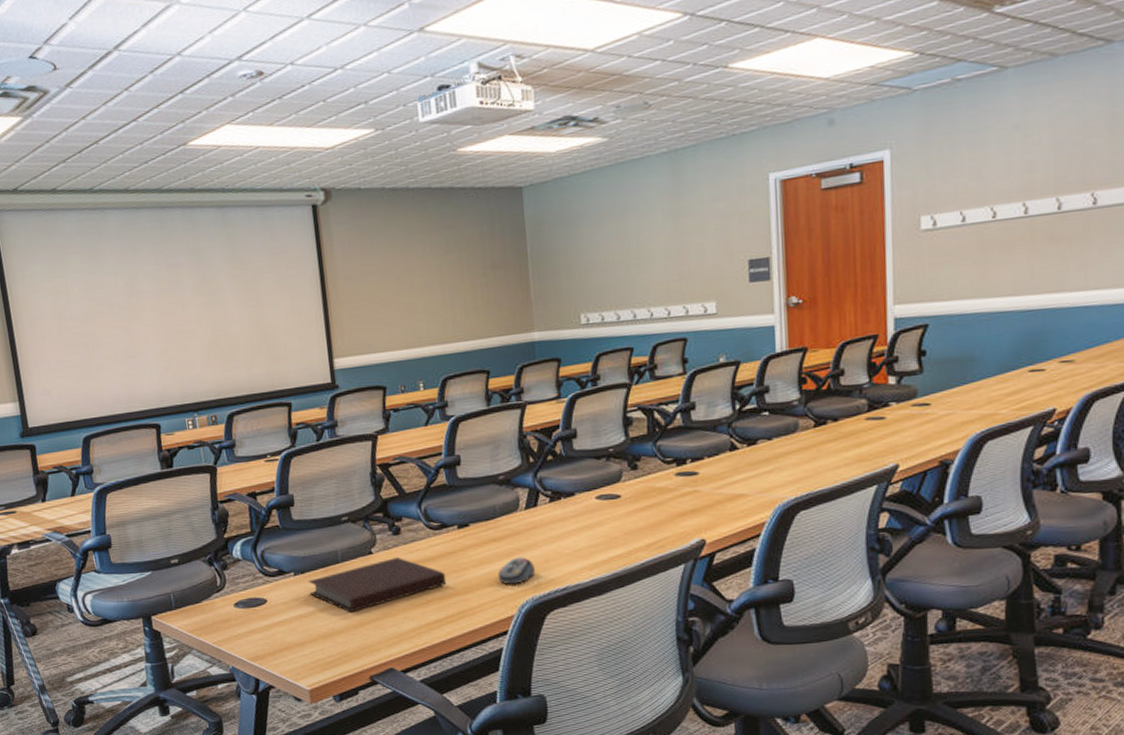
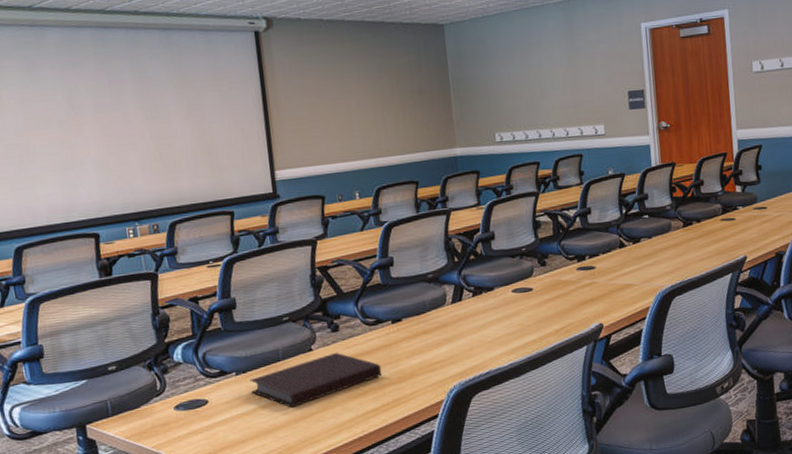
computer mouse: present [498,557,536,585] -> none [428,346,462,372]

